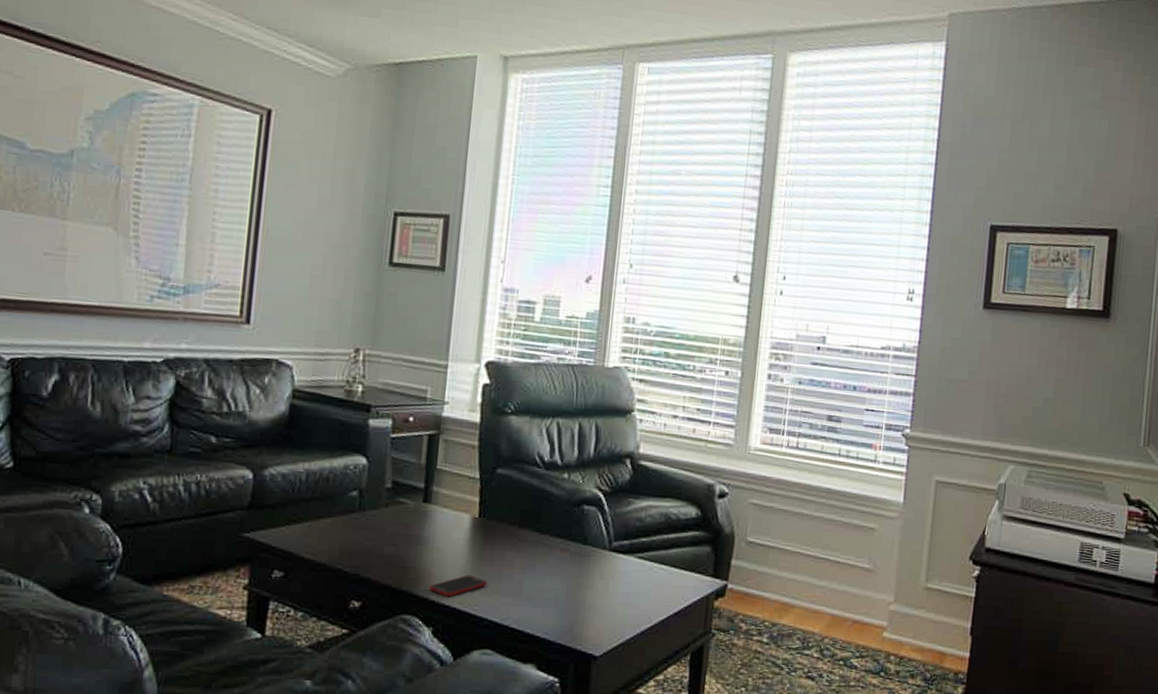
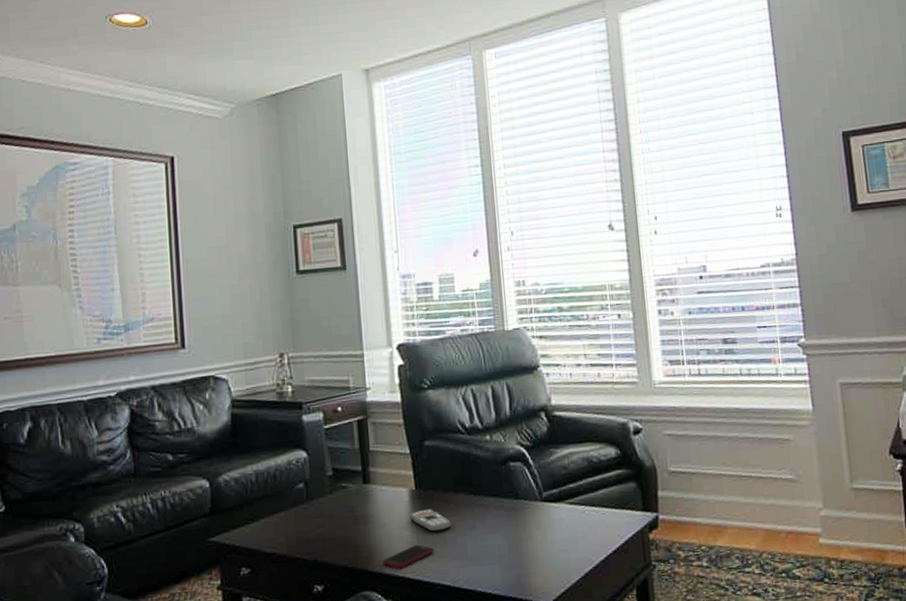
remote control: none [466,539,510,566] -> present [409,509,451,533]

